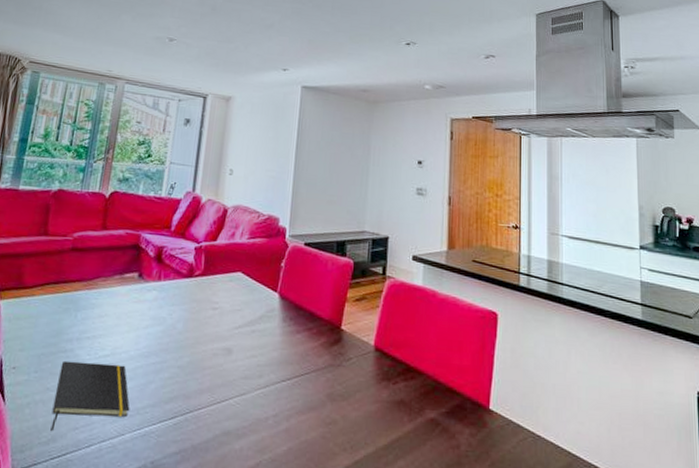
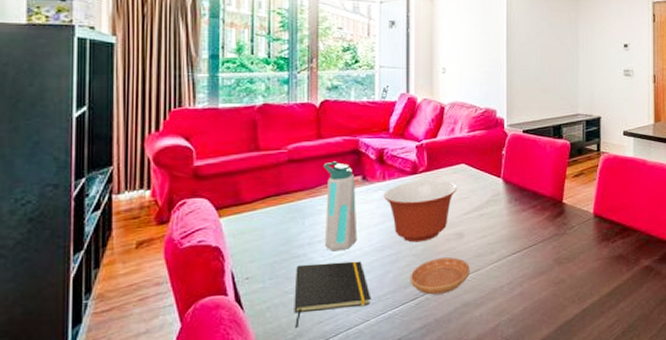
water bottle: none [93,254,132,351] -> present [323,161,358,252]
mixing bowl: none [156,285,232,353] -> present [383,180,458,243]
saucer: none [171,374,235,417] -> present [410,257,470,295]

